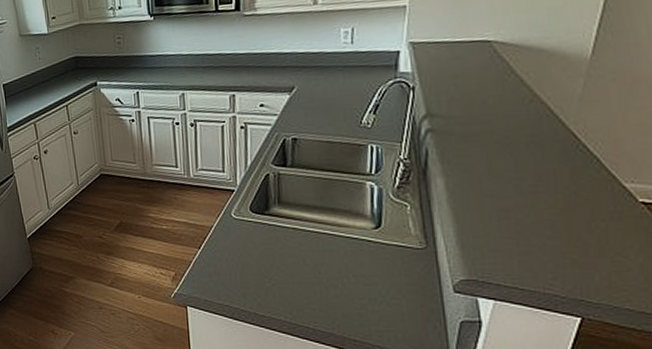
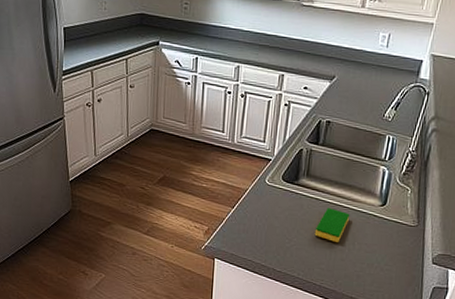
dish sponge: none [297,237,338,276] -> present [314,208,350,242]

